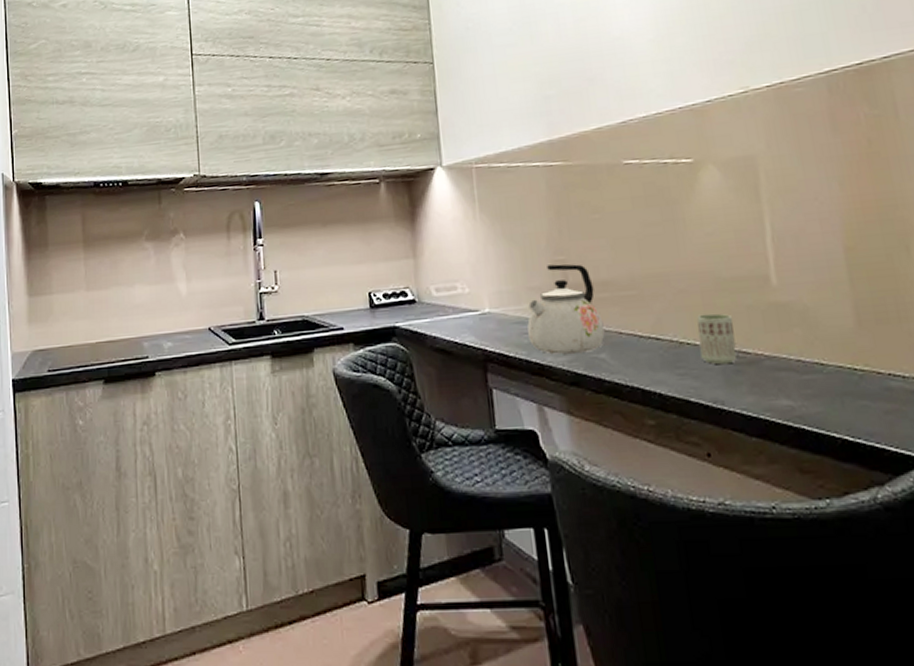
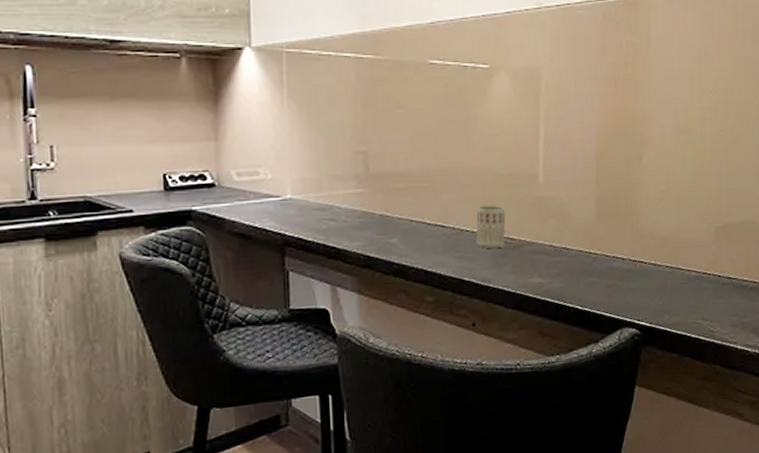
kettle: present [527,264,605,355] -> none [327,154,398,240]

